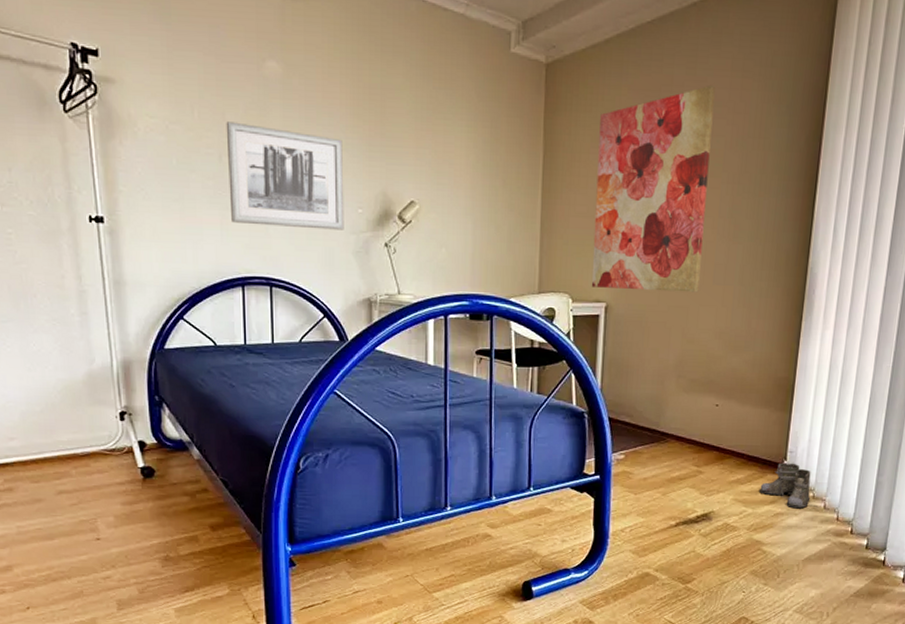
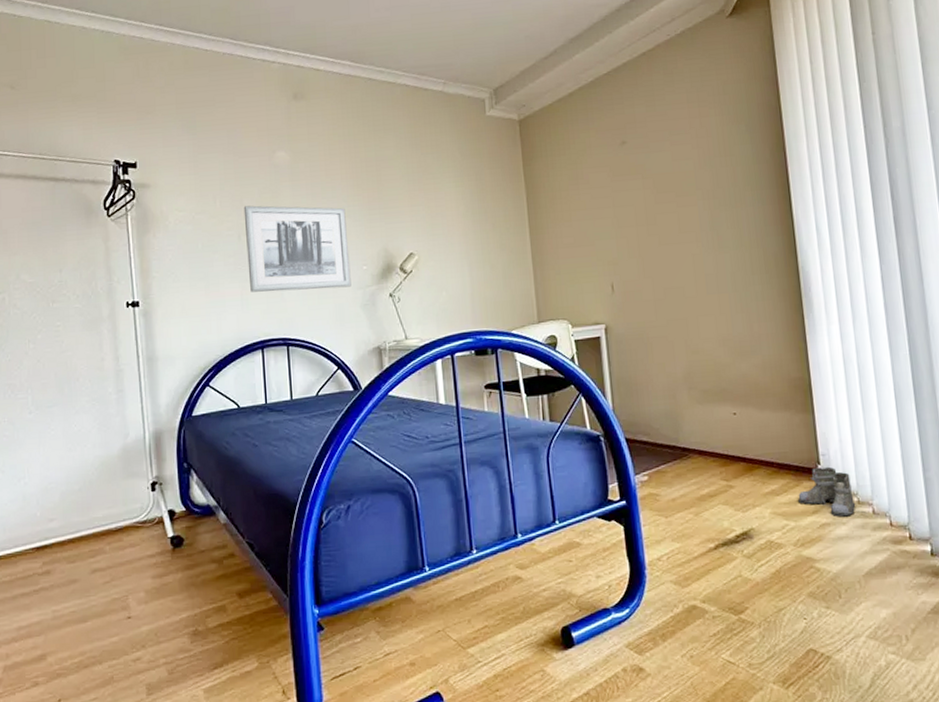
wall art: present [591,86,715,293] -> none [574,118,694,311]

